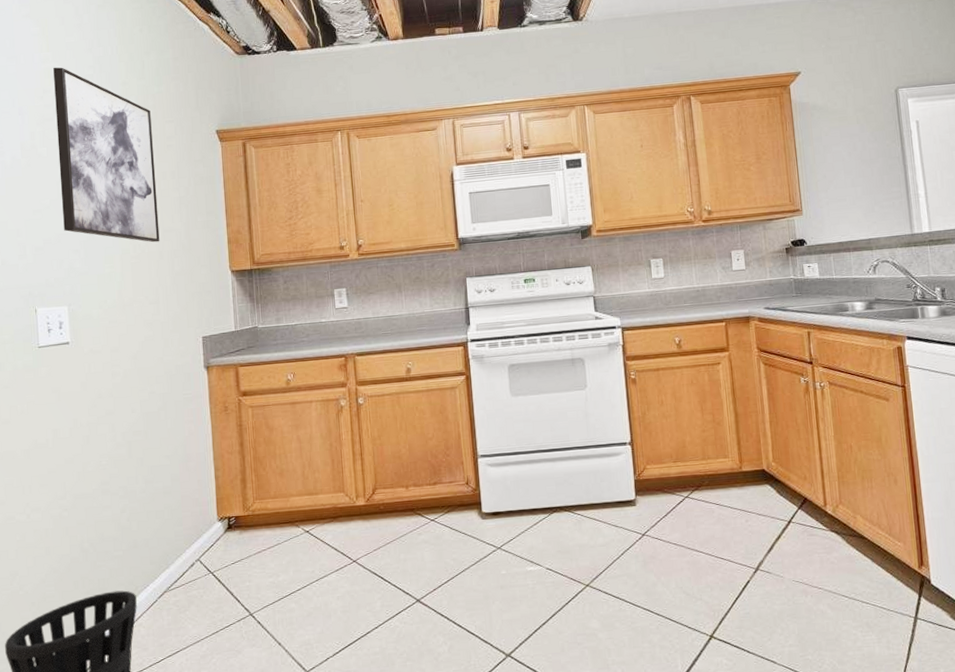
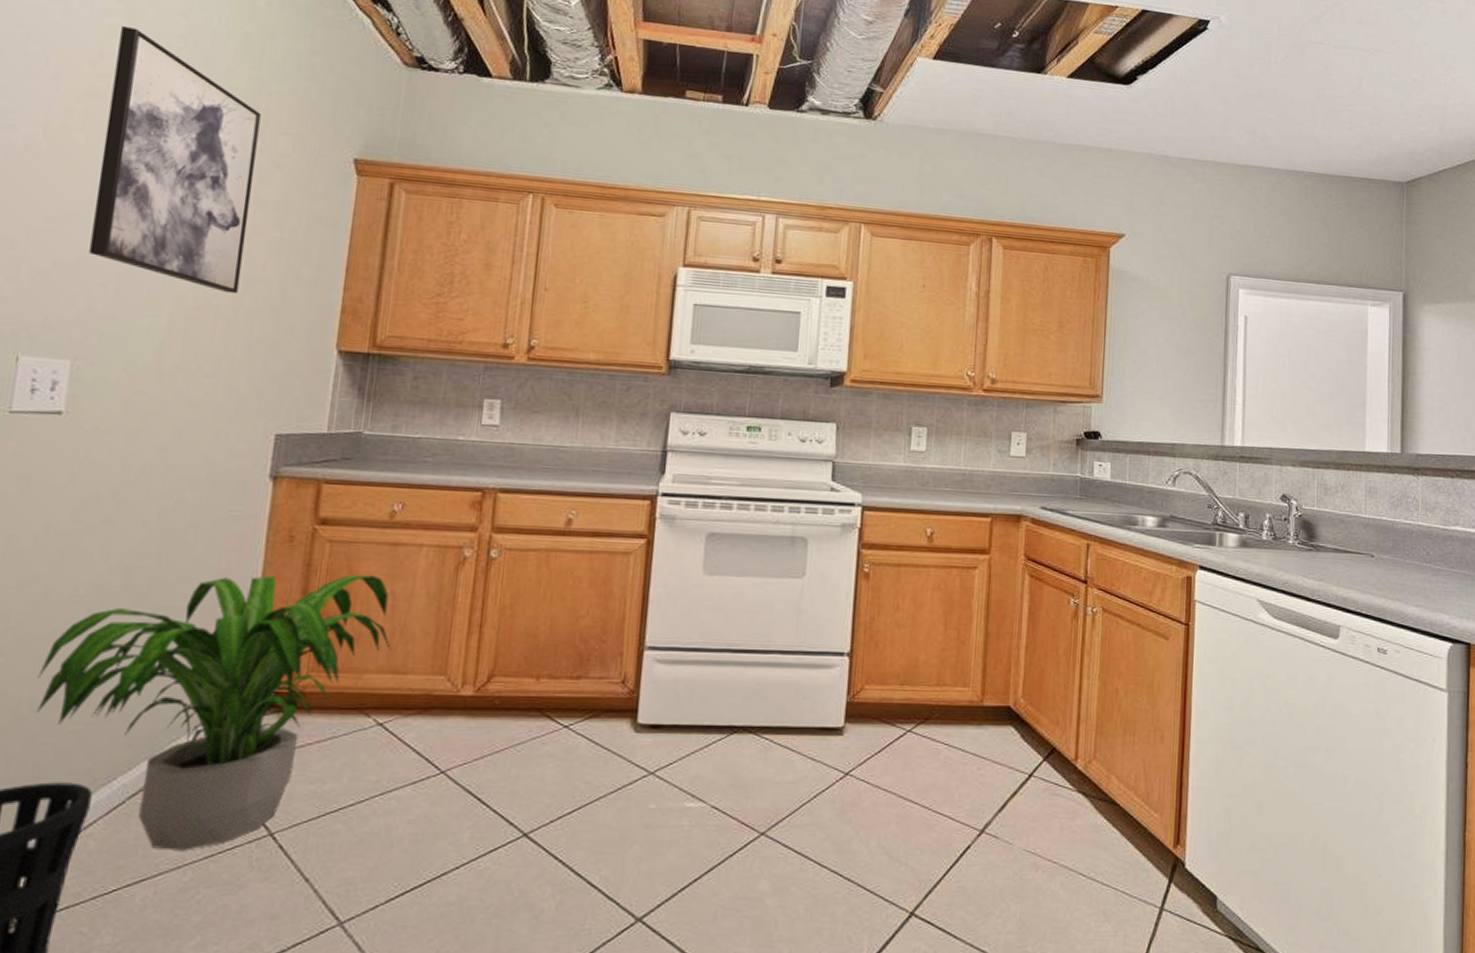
potted plant: none [89,427,305,631] -> present [35,574,391,851]

